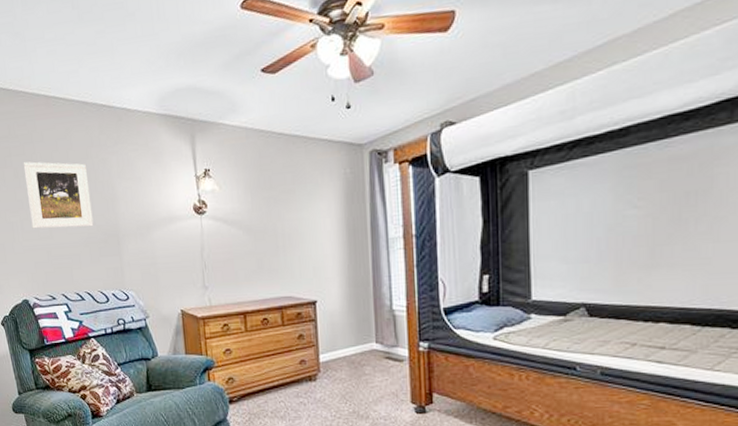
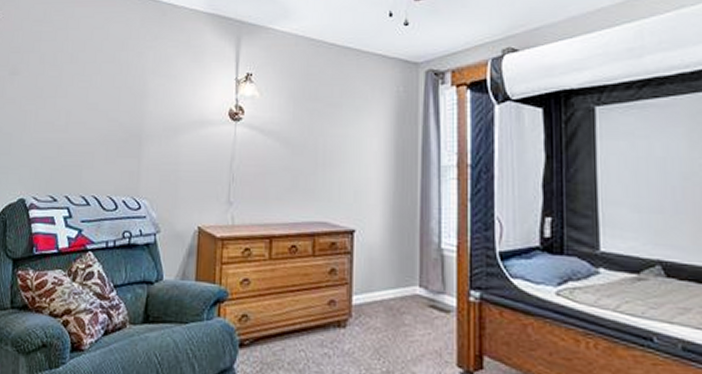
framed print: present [23,161,94,229] -> none [47,48,119,124]

